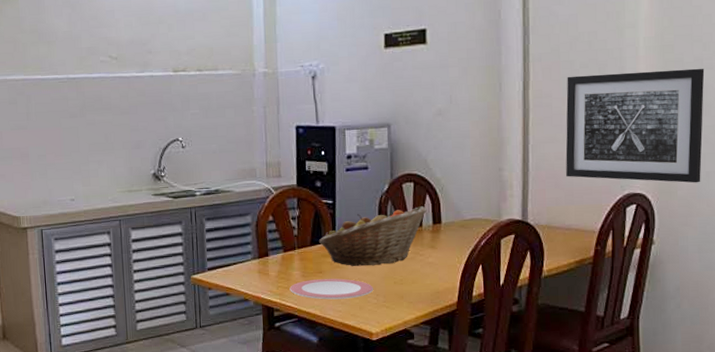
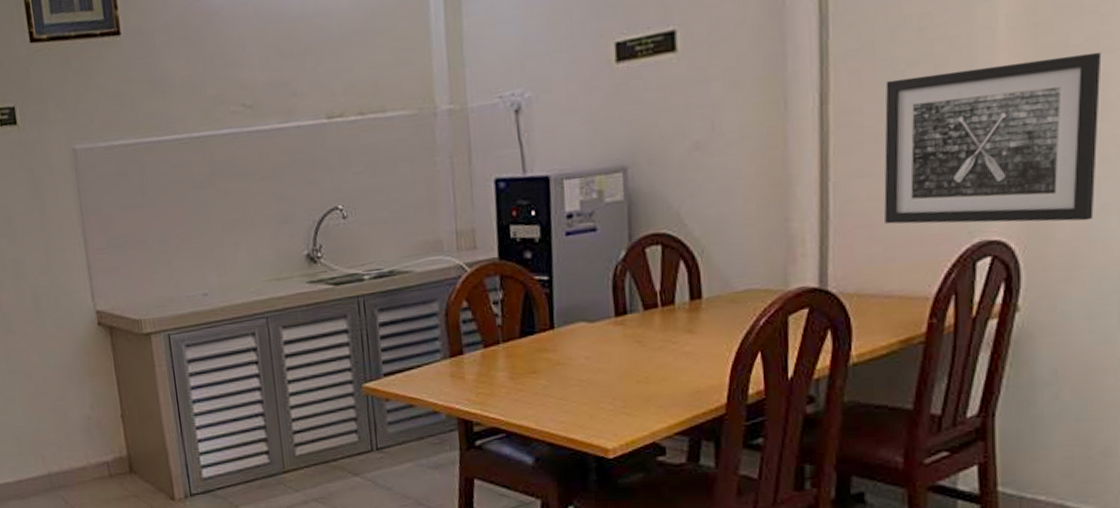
plate: present [290,278,374,300] -> none [493,379,609,408]
fruit basket: present [318,206,427,266] -> none [530,277,681,362]

